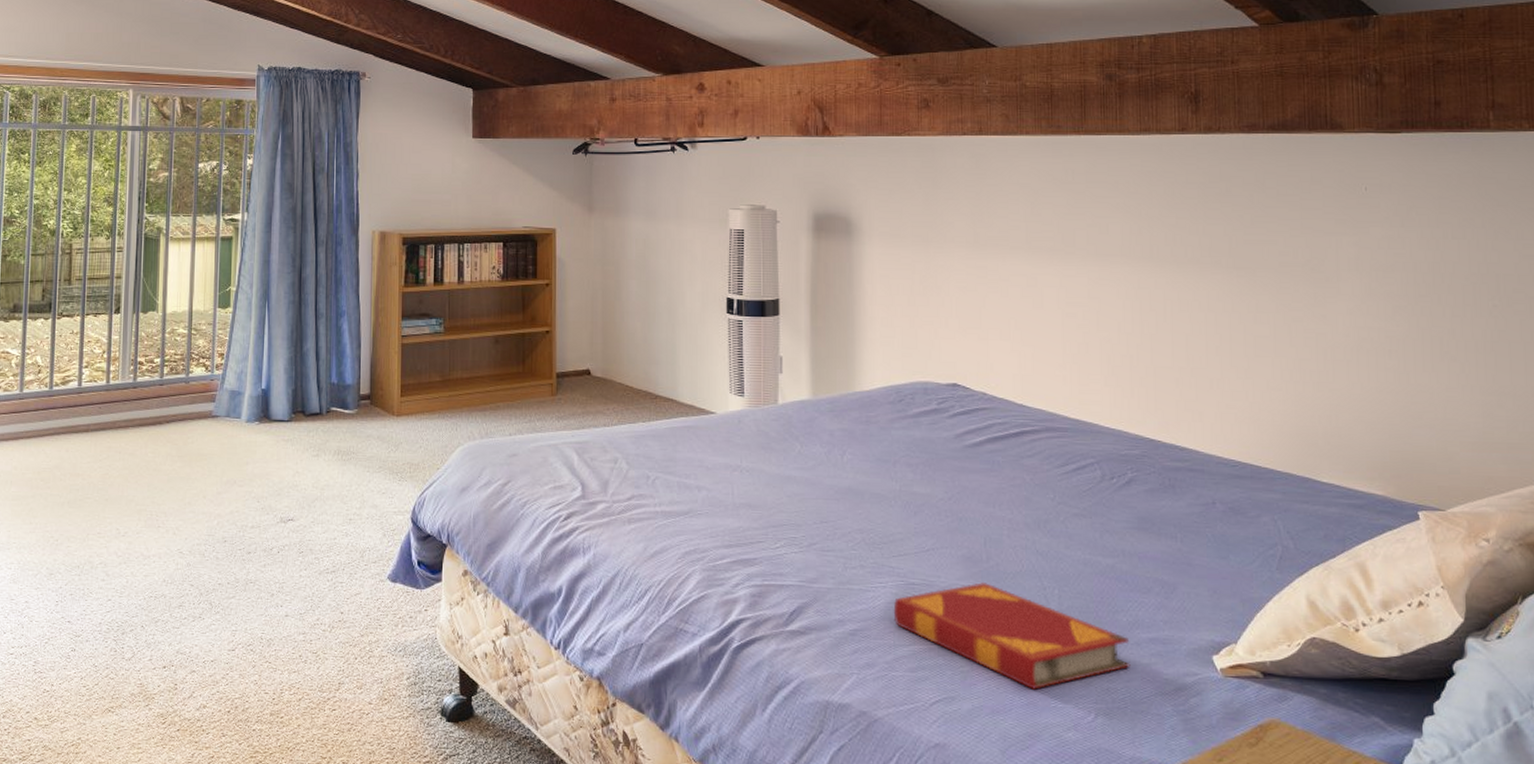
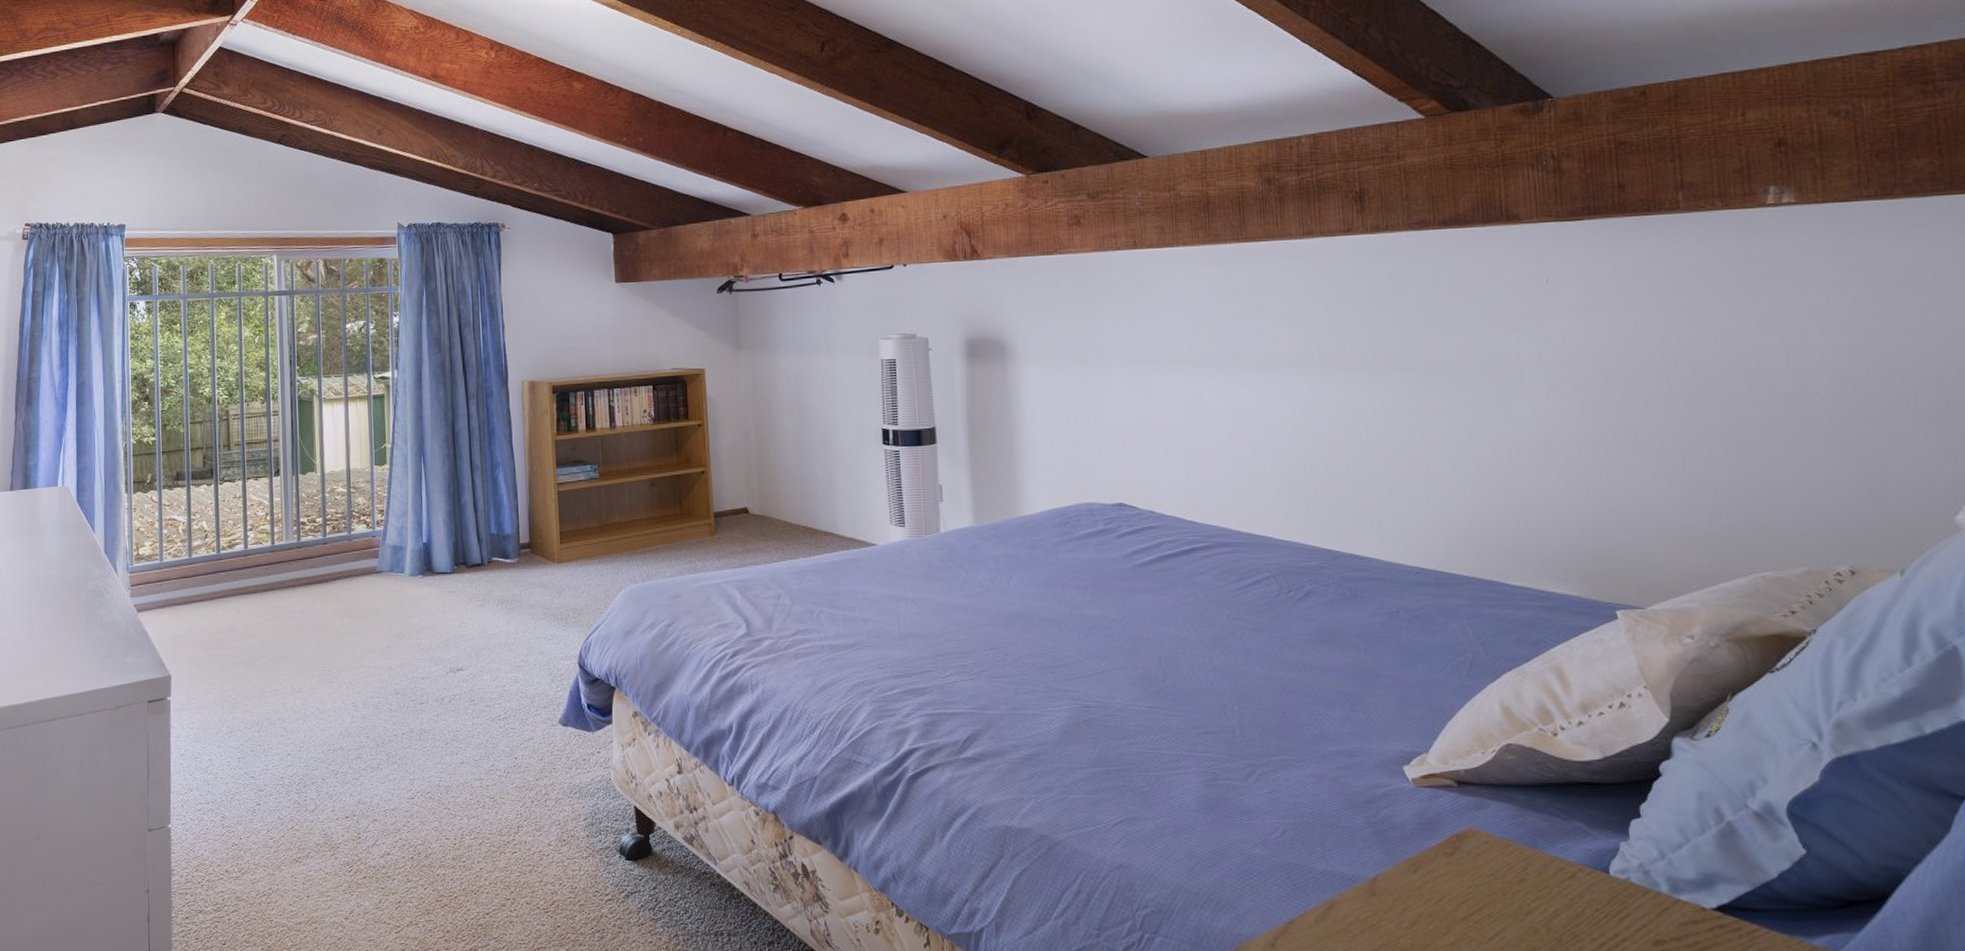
hardback book: present [893,581,1131,690] -> none [1069,701,1317,807]

